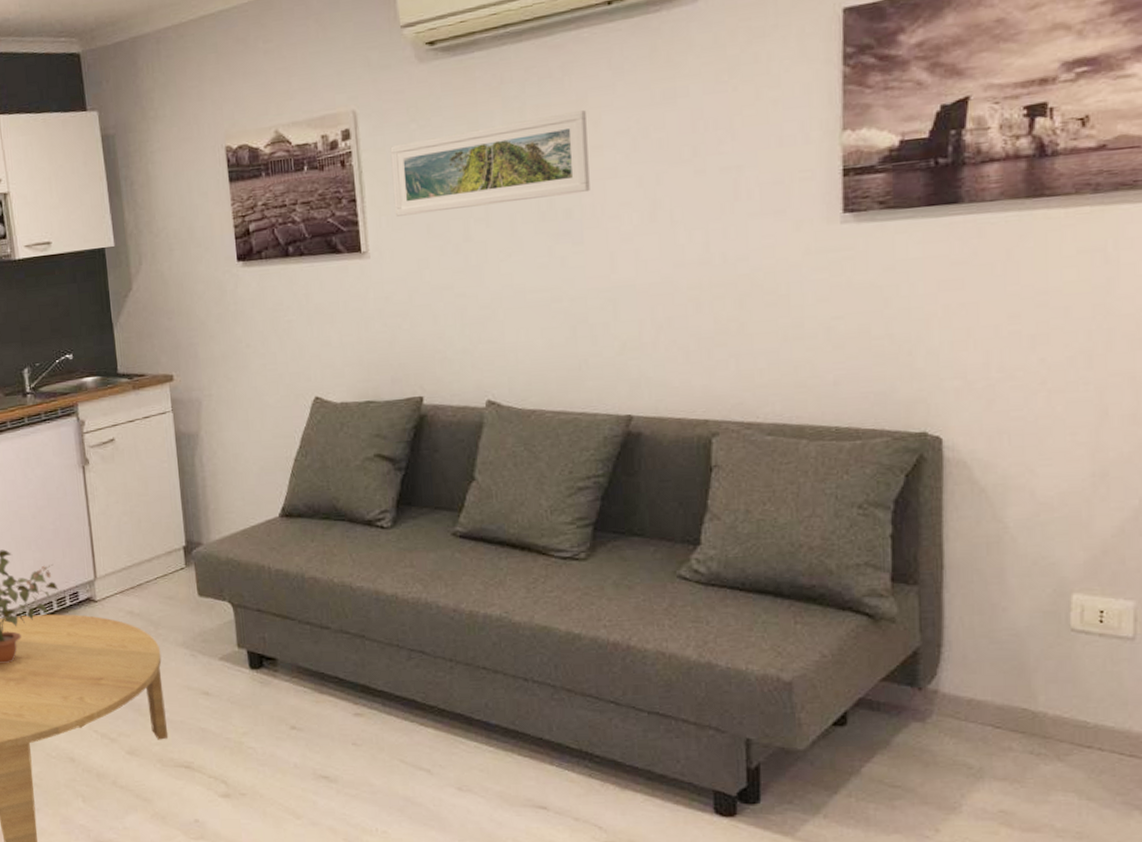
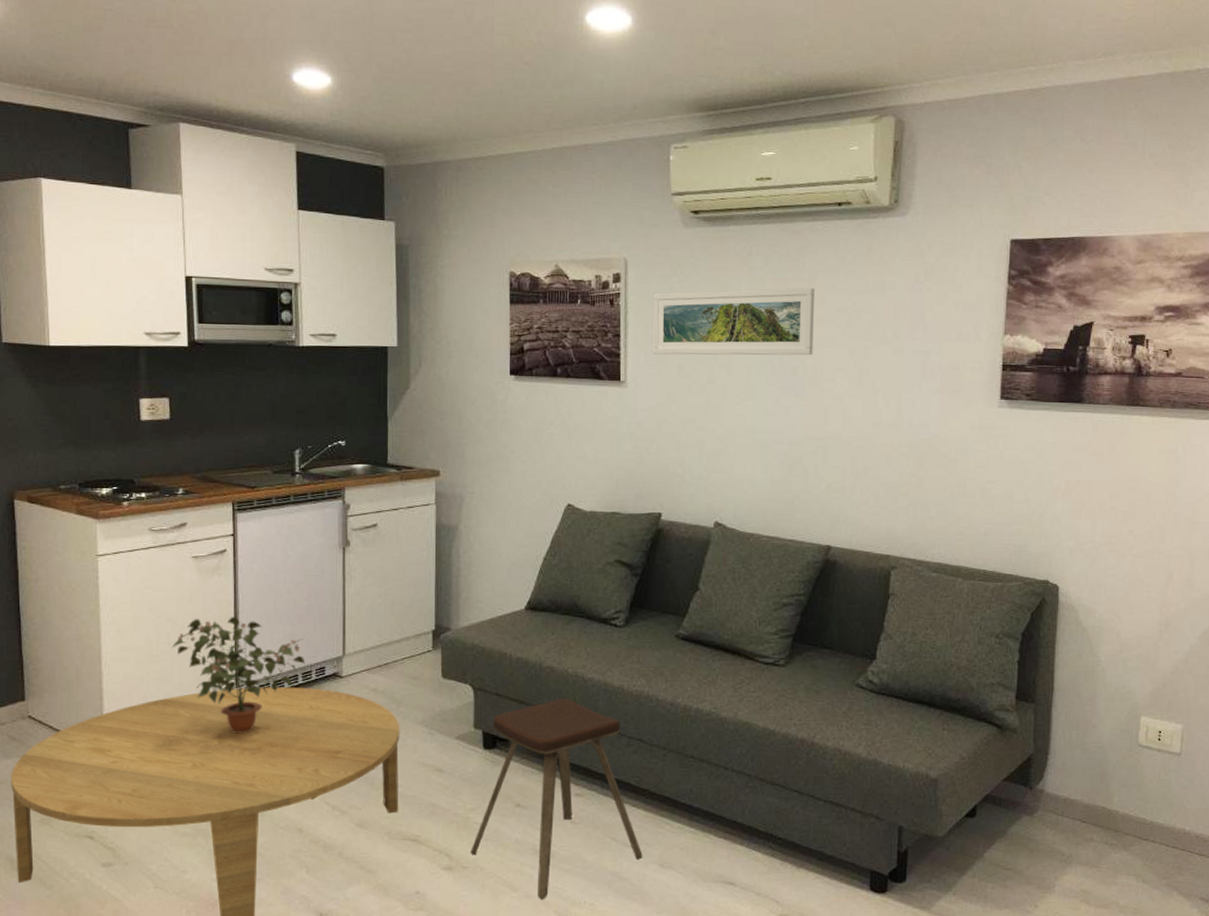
music stool: none [247,611,437,828] -> present [471,699,643,901]

